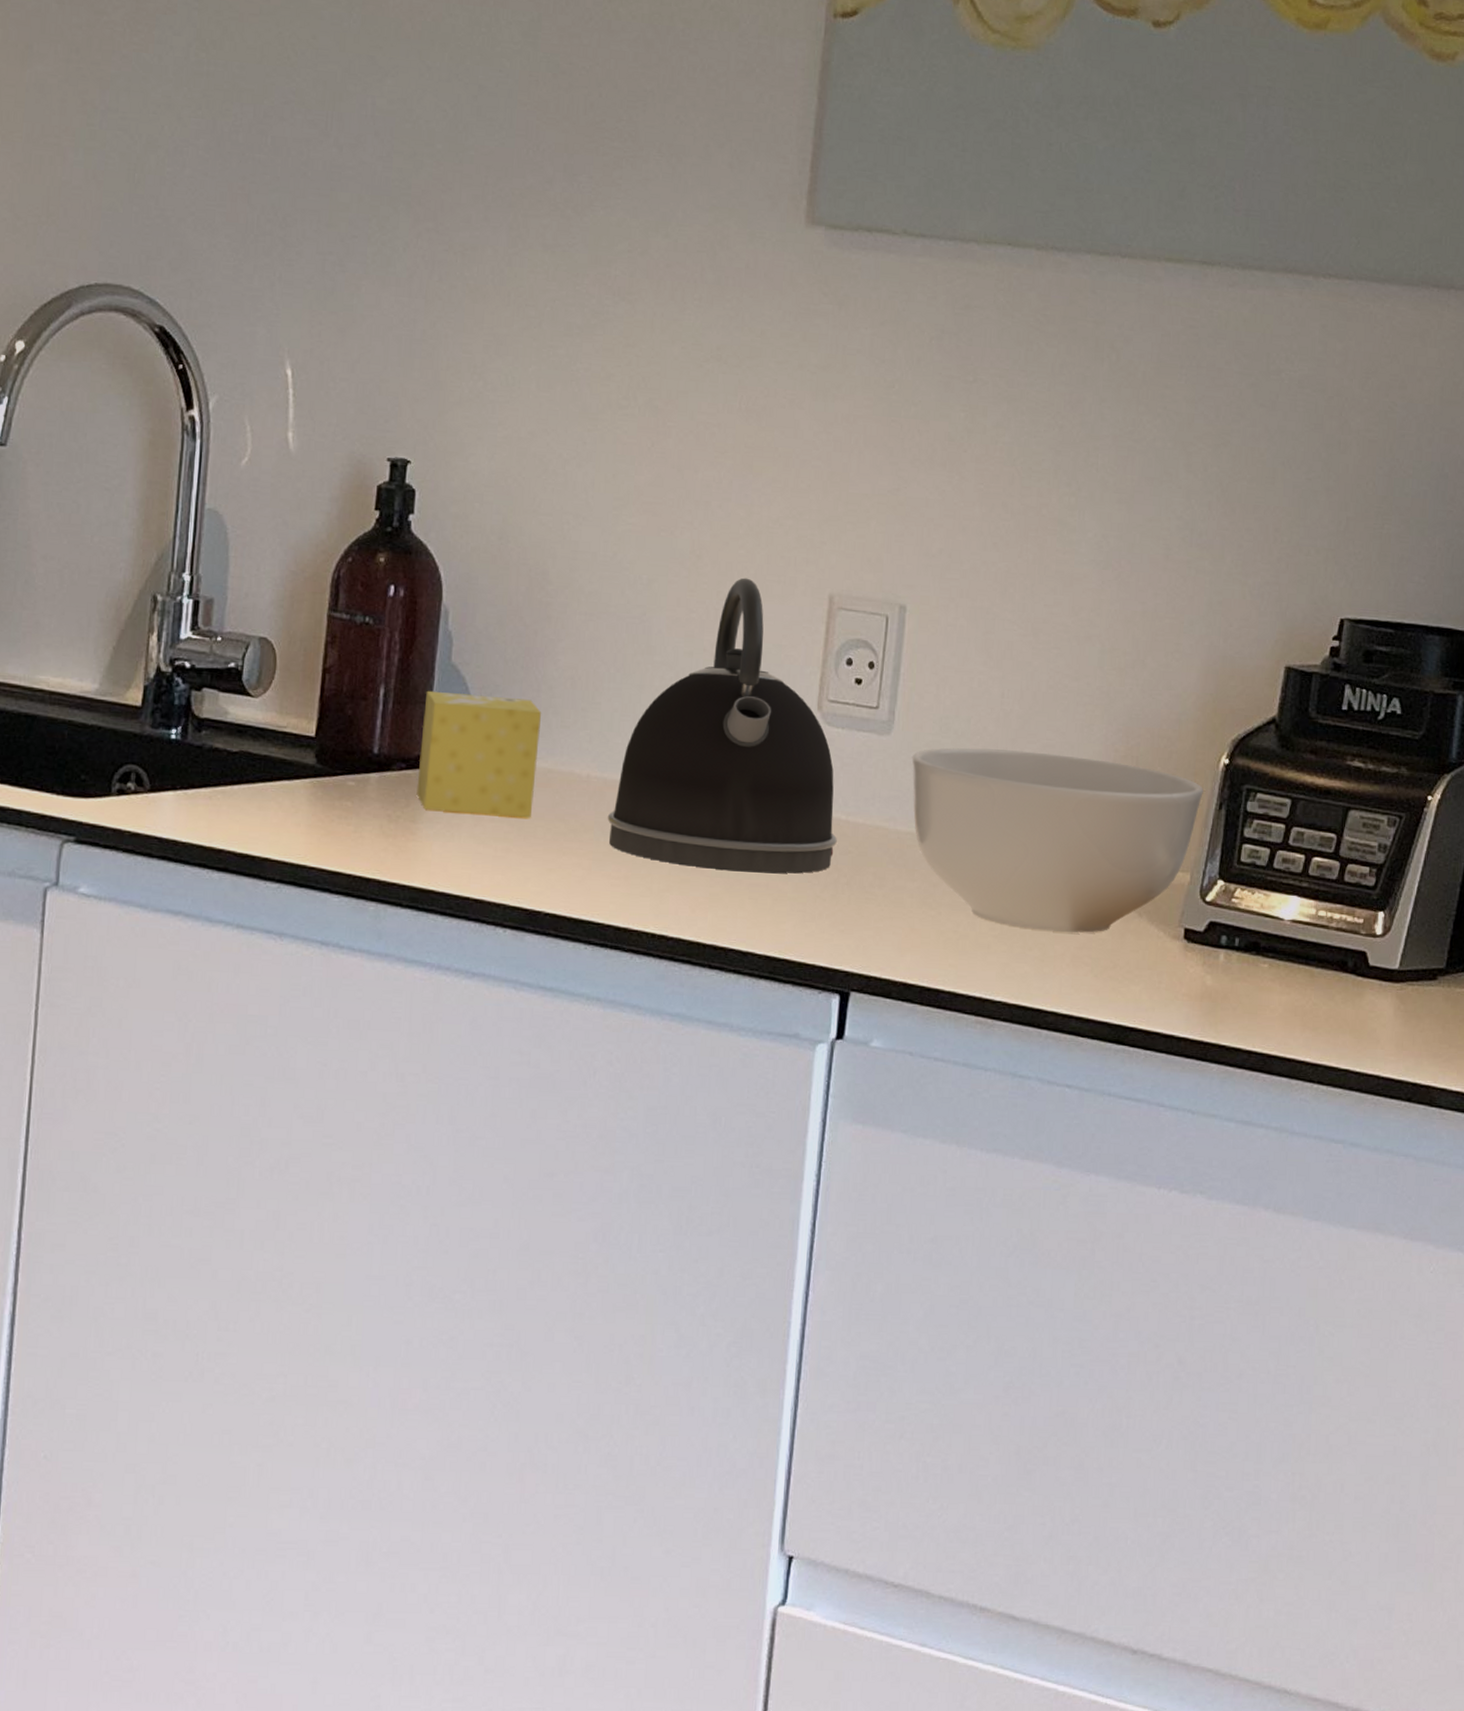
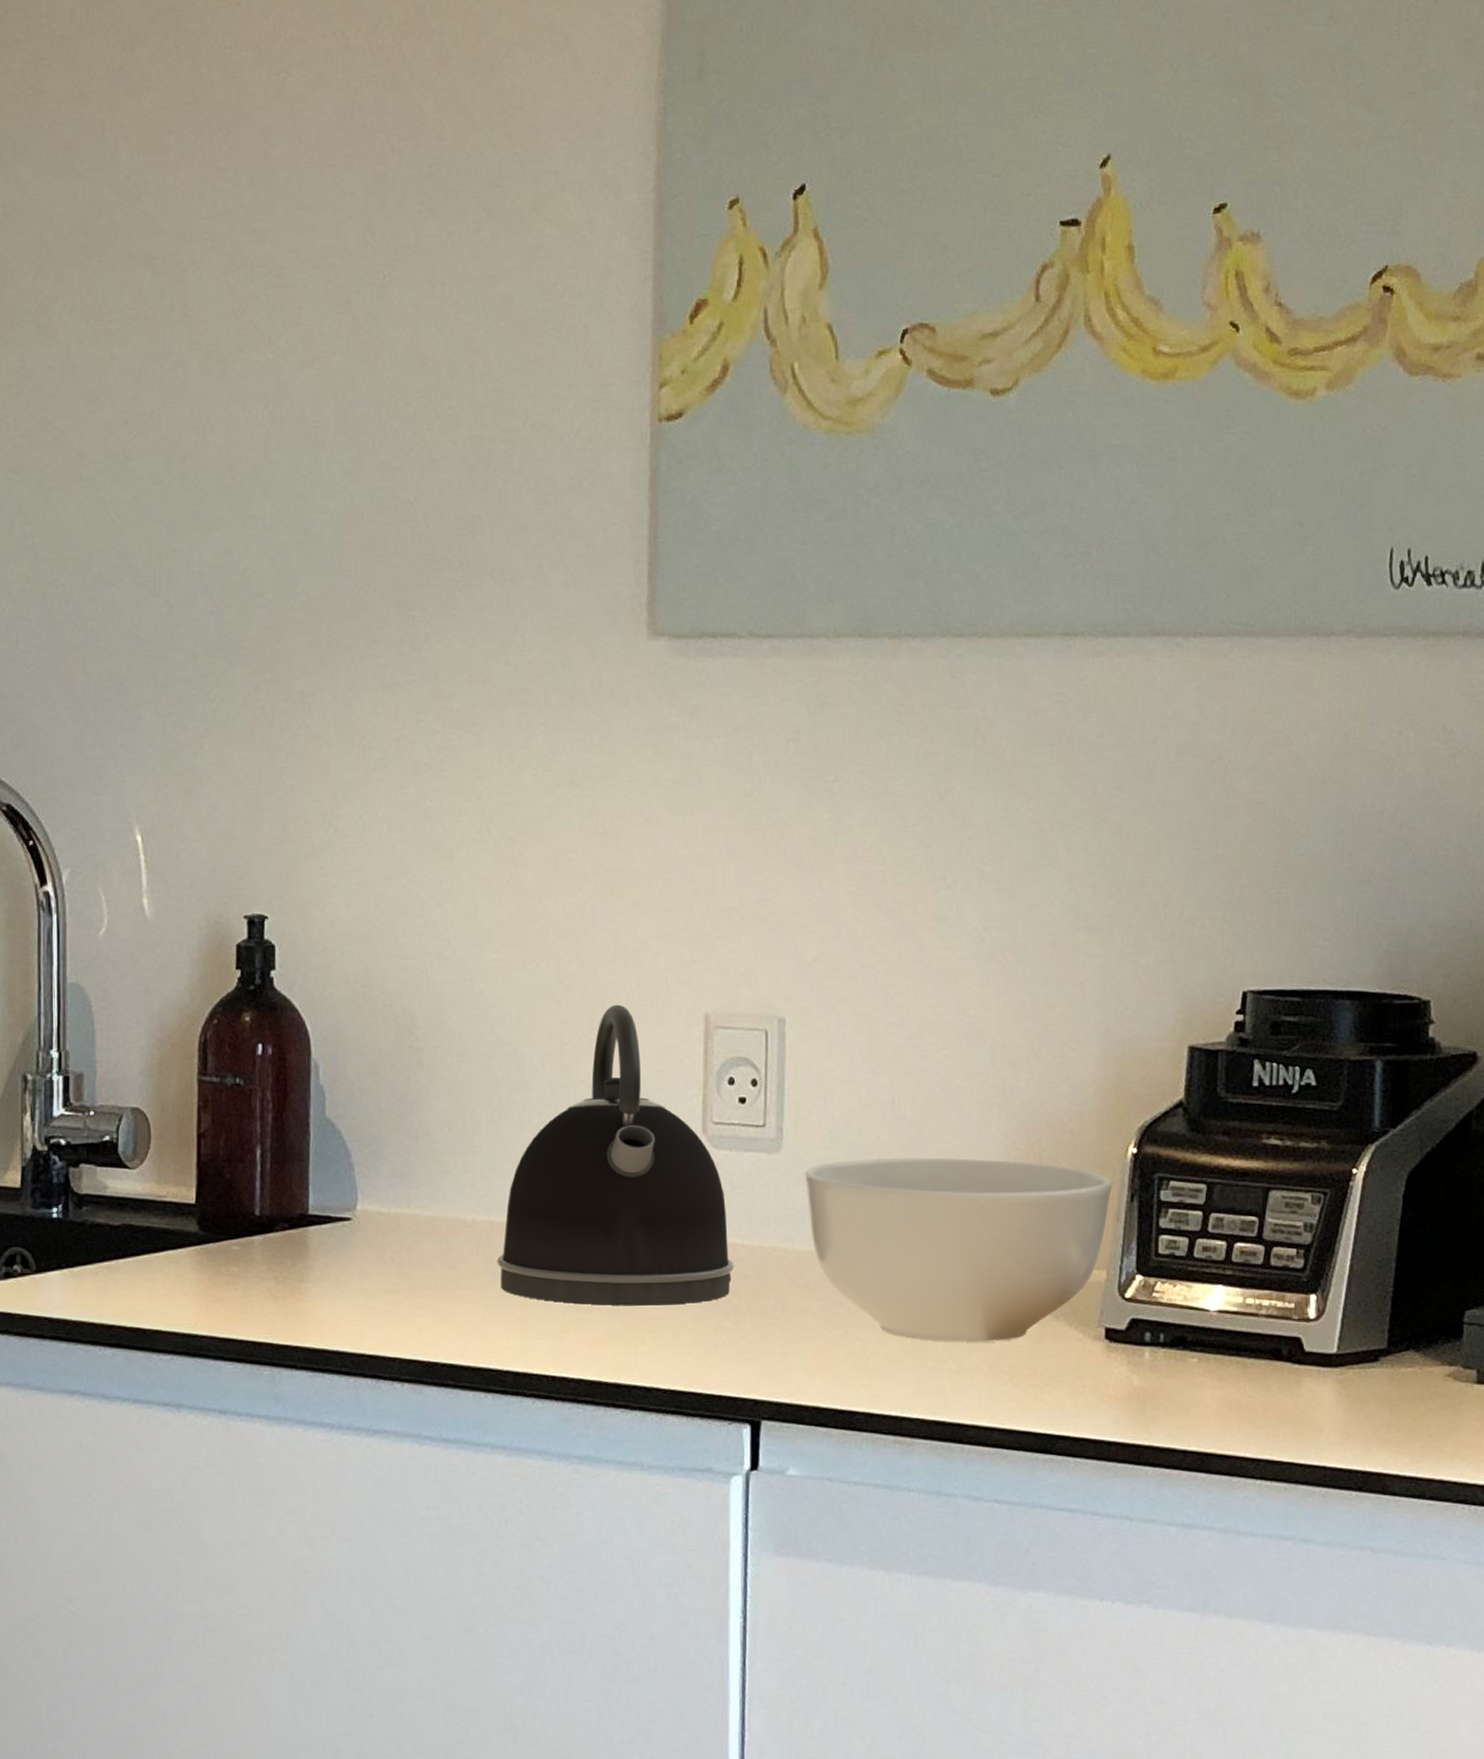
sponge: present [416,690,542,818] -> none [301,1147,422,1269]

